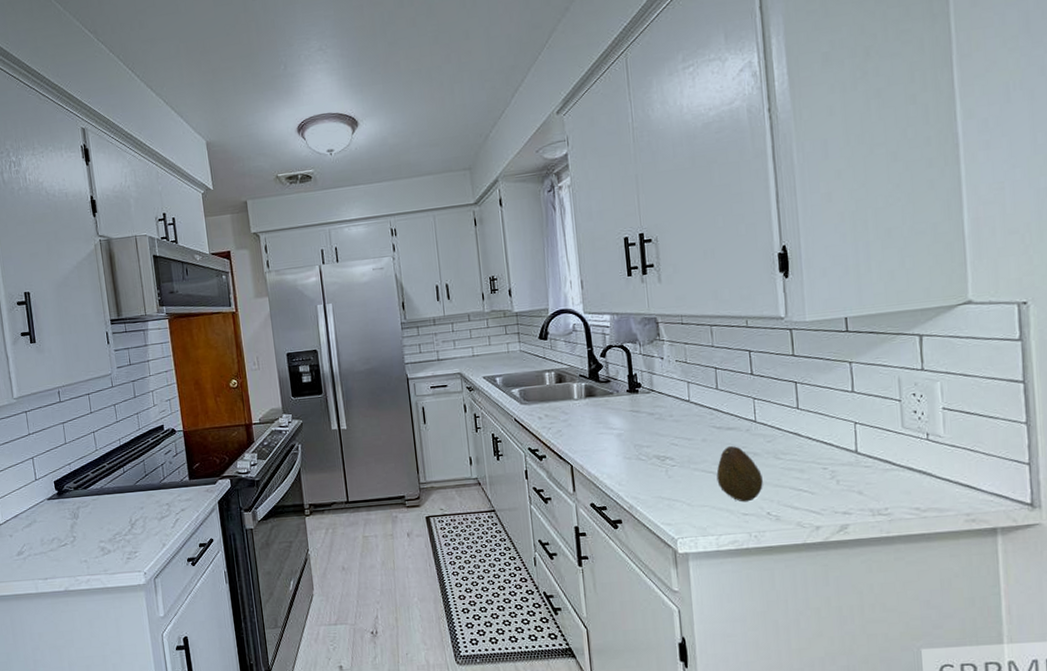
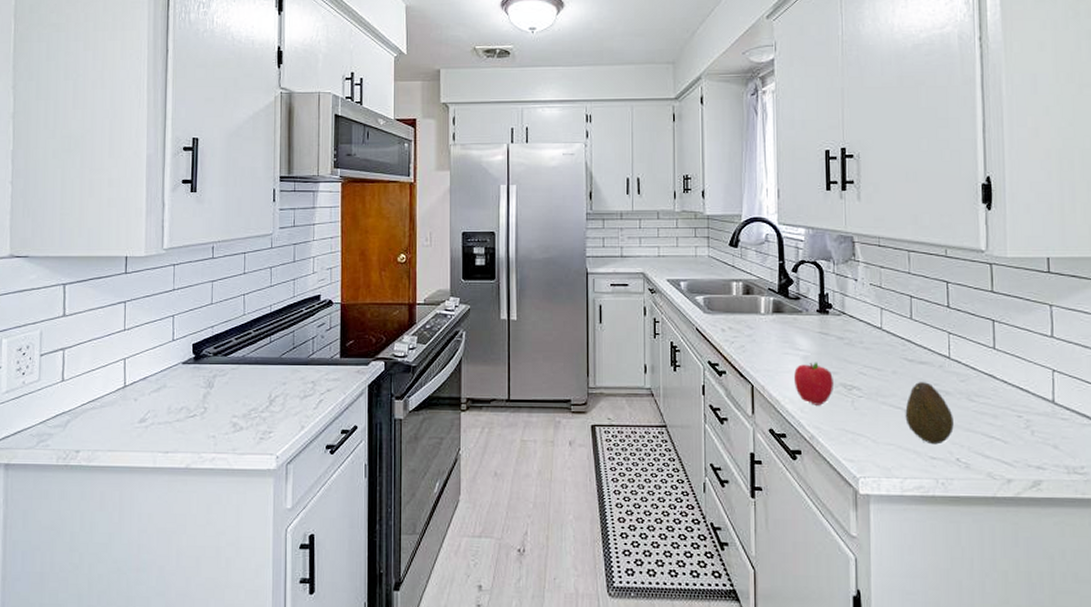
fruit: none [609,438,648,478] -> present [793,362,833,405]

